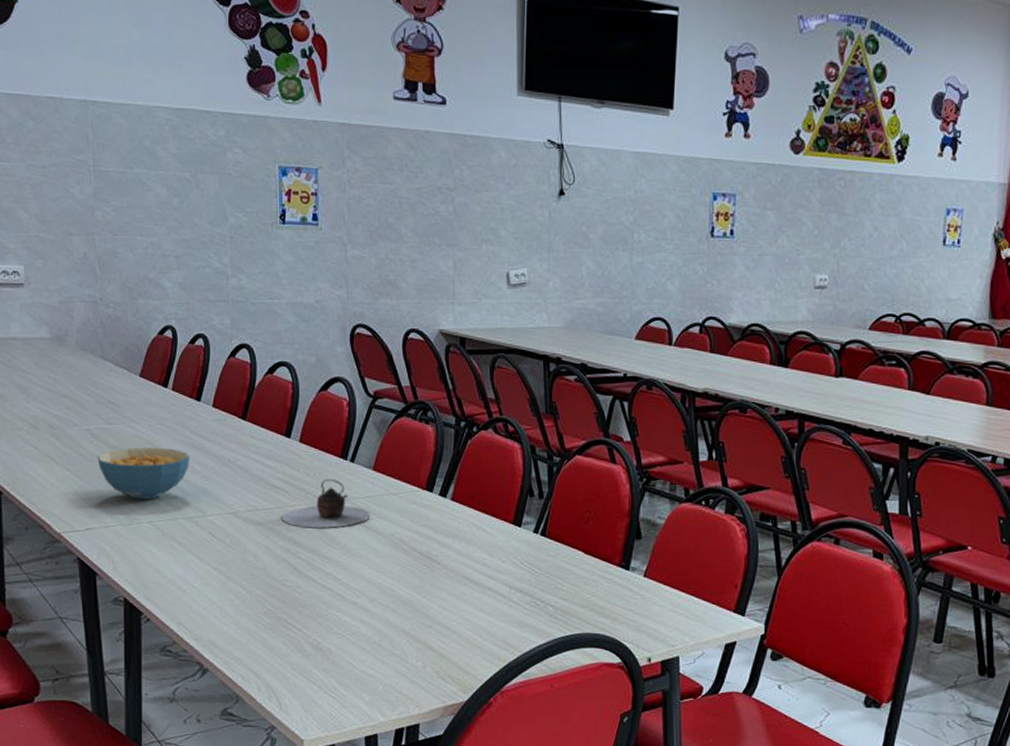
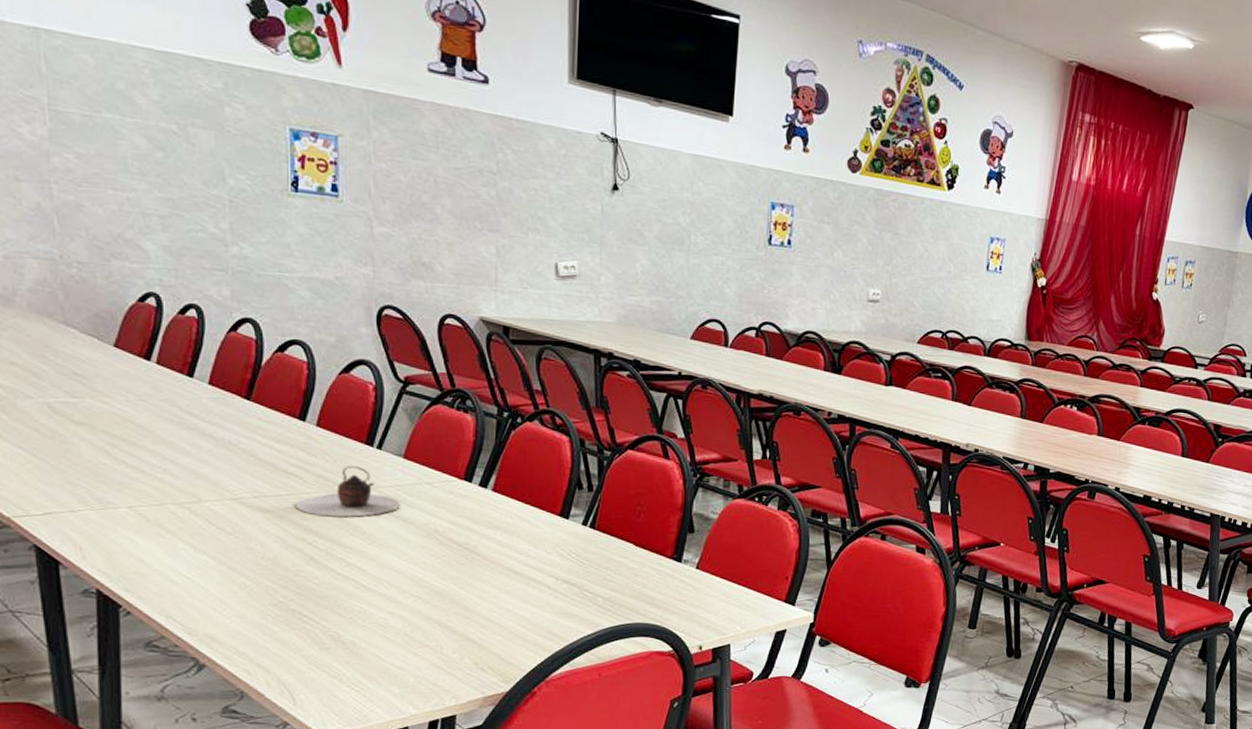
cereal bowl: present [97,447,190,500] -> none [58,424,180,483]

